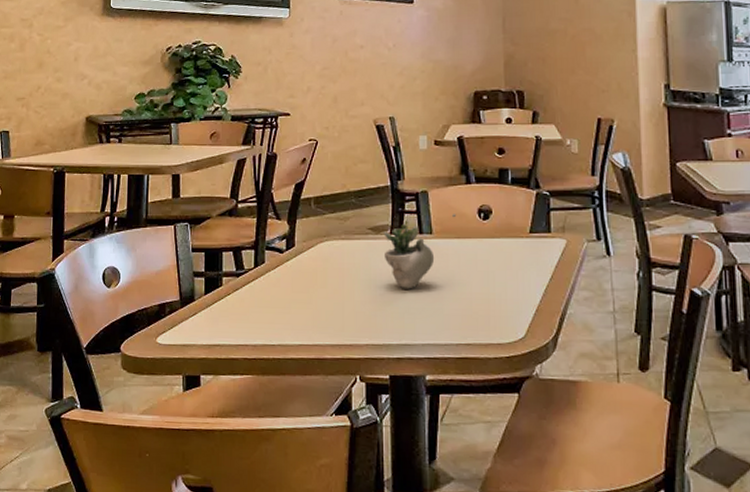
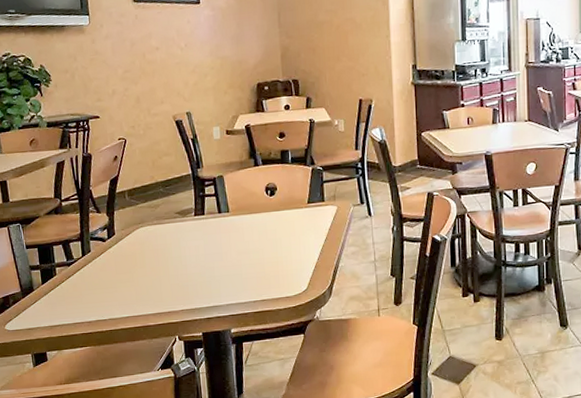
succulent plant: present [383,214,457,289] -> none [189,193,248,261]

